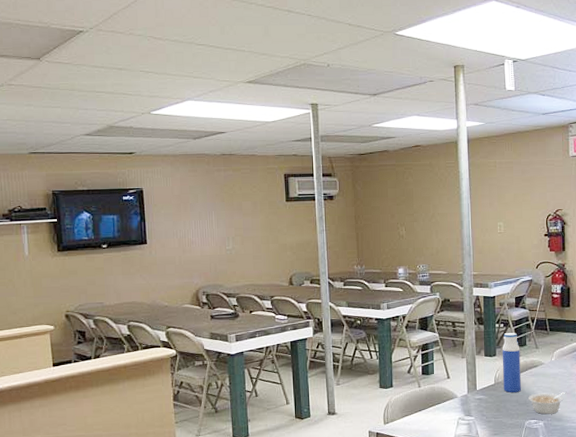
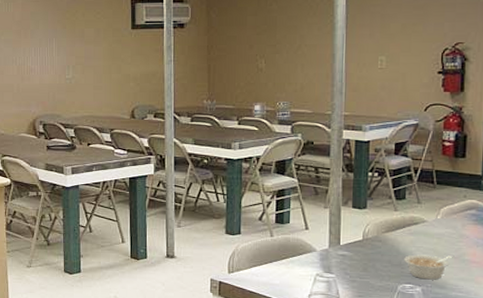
water bottle: present [502,333,521,393] -> none [373,183,398,251]

